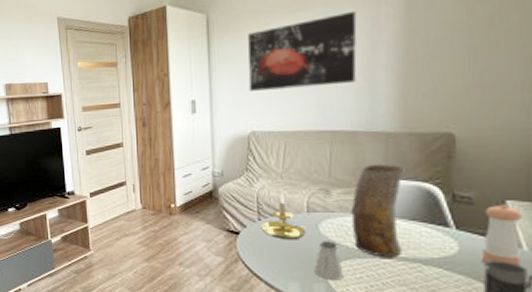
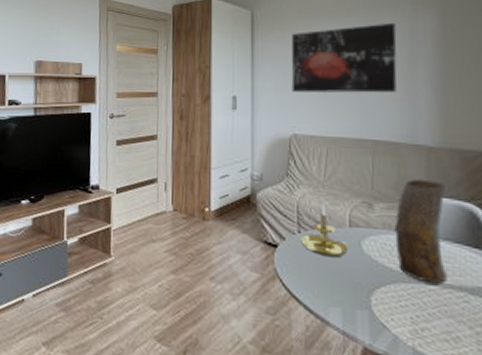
saltshaker: present [314,241,343,280] -> none [357,260,388,308]

